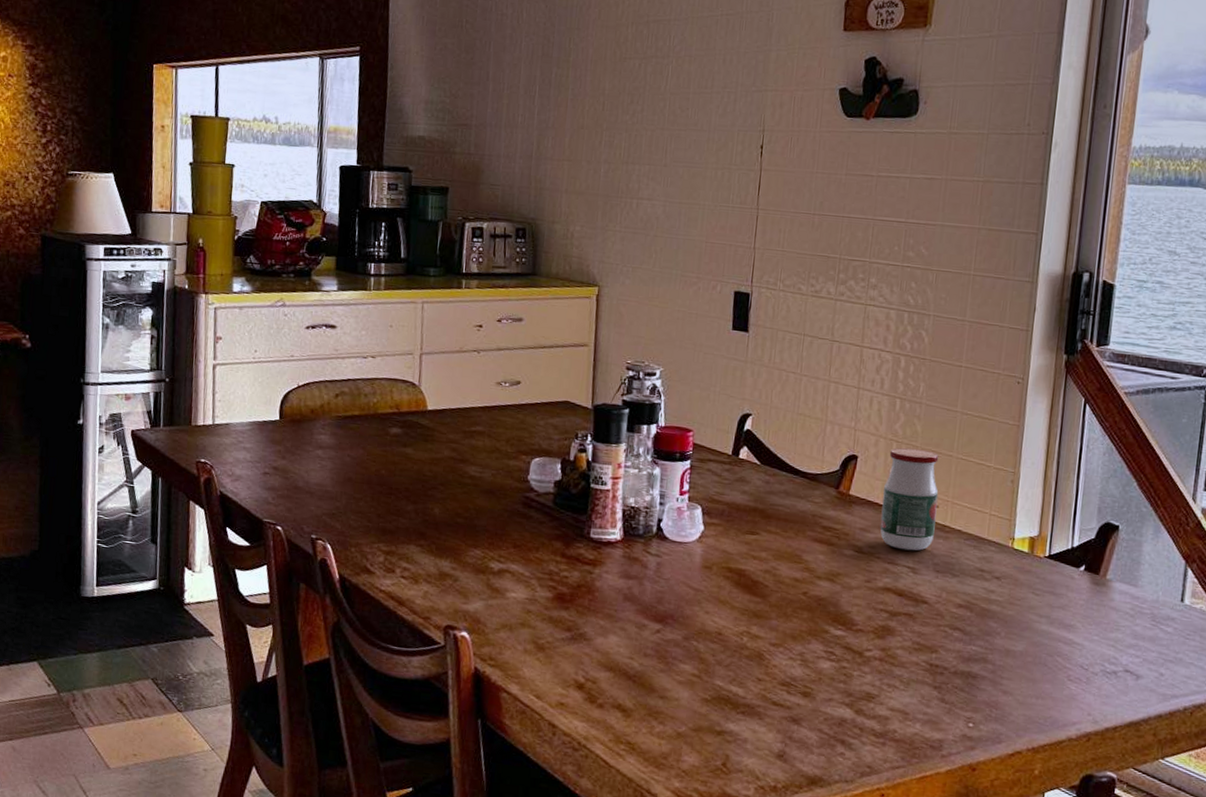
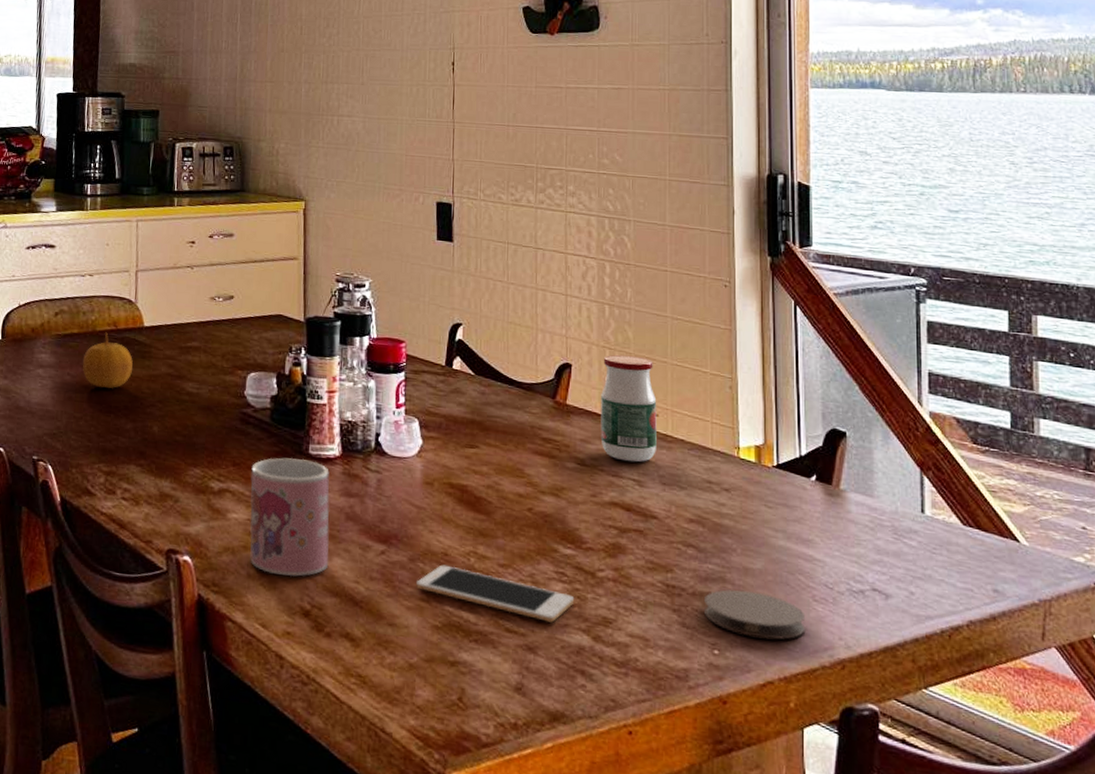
fruit: none [363,415,415,472] -> present [82,332,133,389]
mug: none [527,540,610,653] -> present [249,457,330,577]
cell phone: none [688,643,841,698] -> present [415,564,575,624]
coaster: none [964,669,1059,715] -> present [705,589,806,640]

